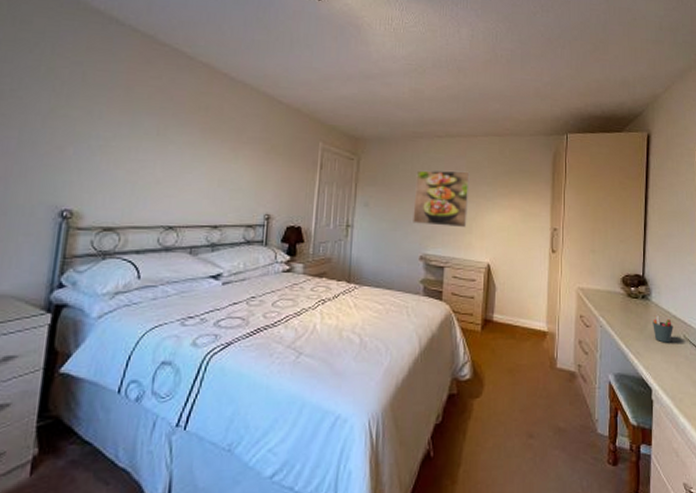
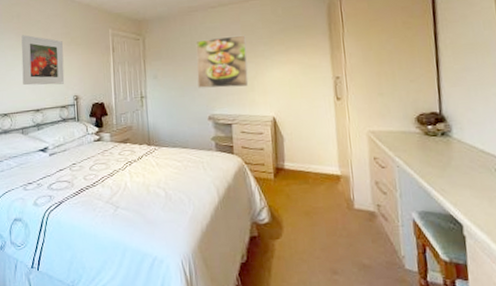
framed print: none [200,132,260,199] -> present [21,35,65,86]
pen holder: present [653,315,673,343] -> none [456,151,482,178]

